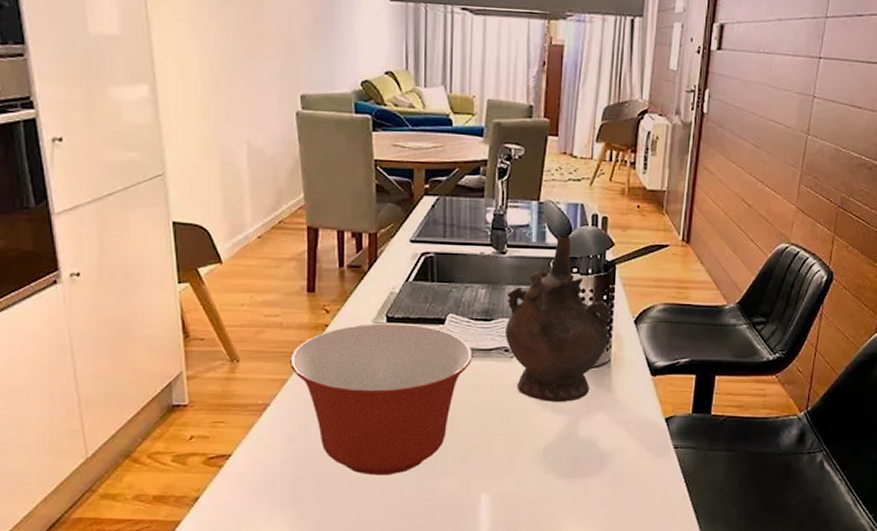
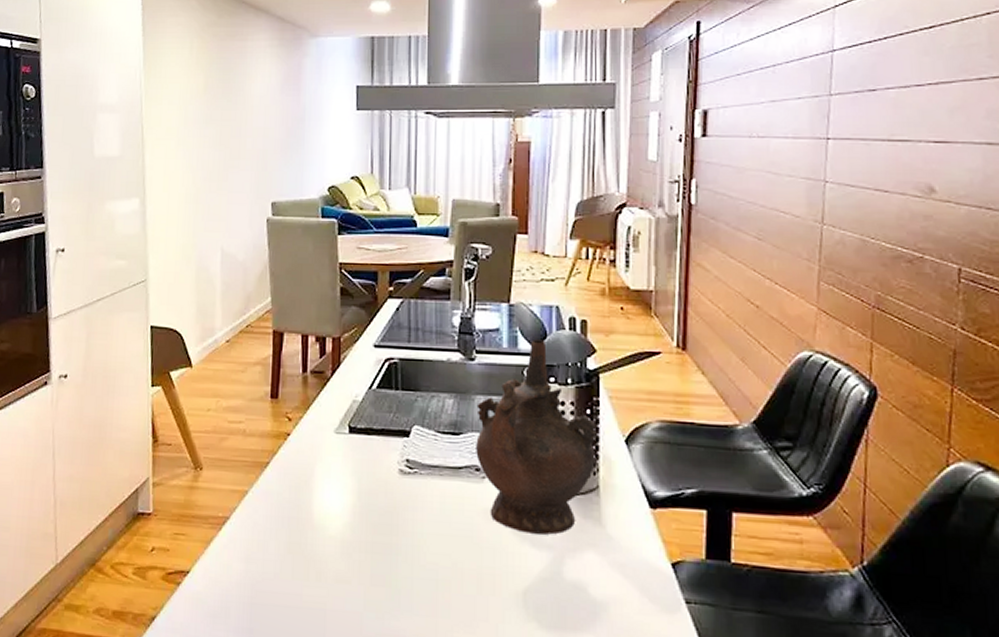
mixing bowl: present [289,322,473,476] -> none [250,433,440,609]

